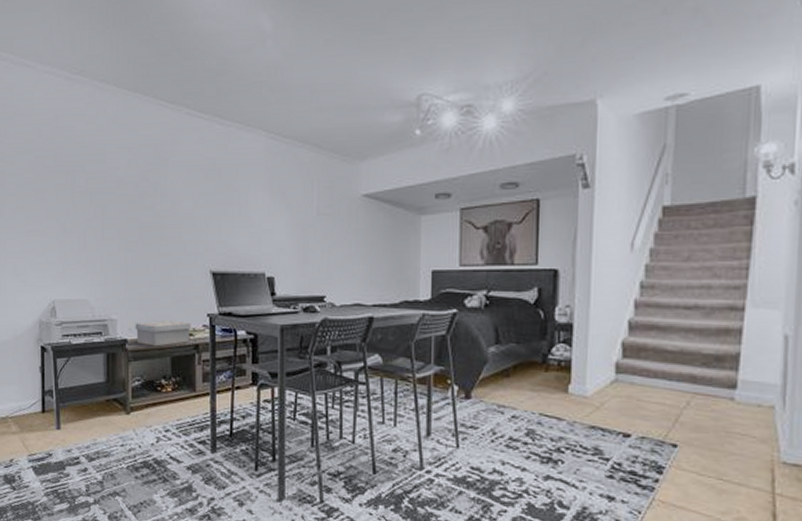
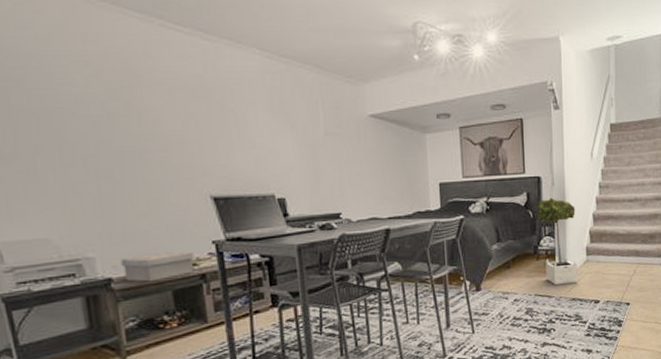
potted tree: none [548,296,604,407] -> present [536,197,578,286]

